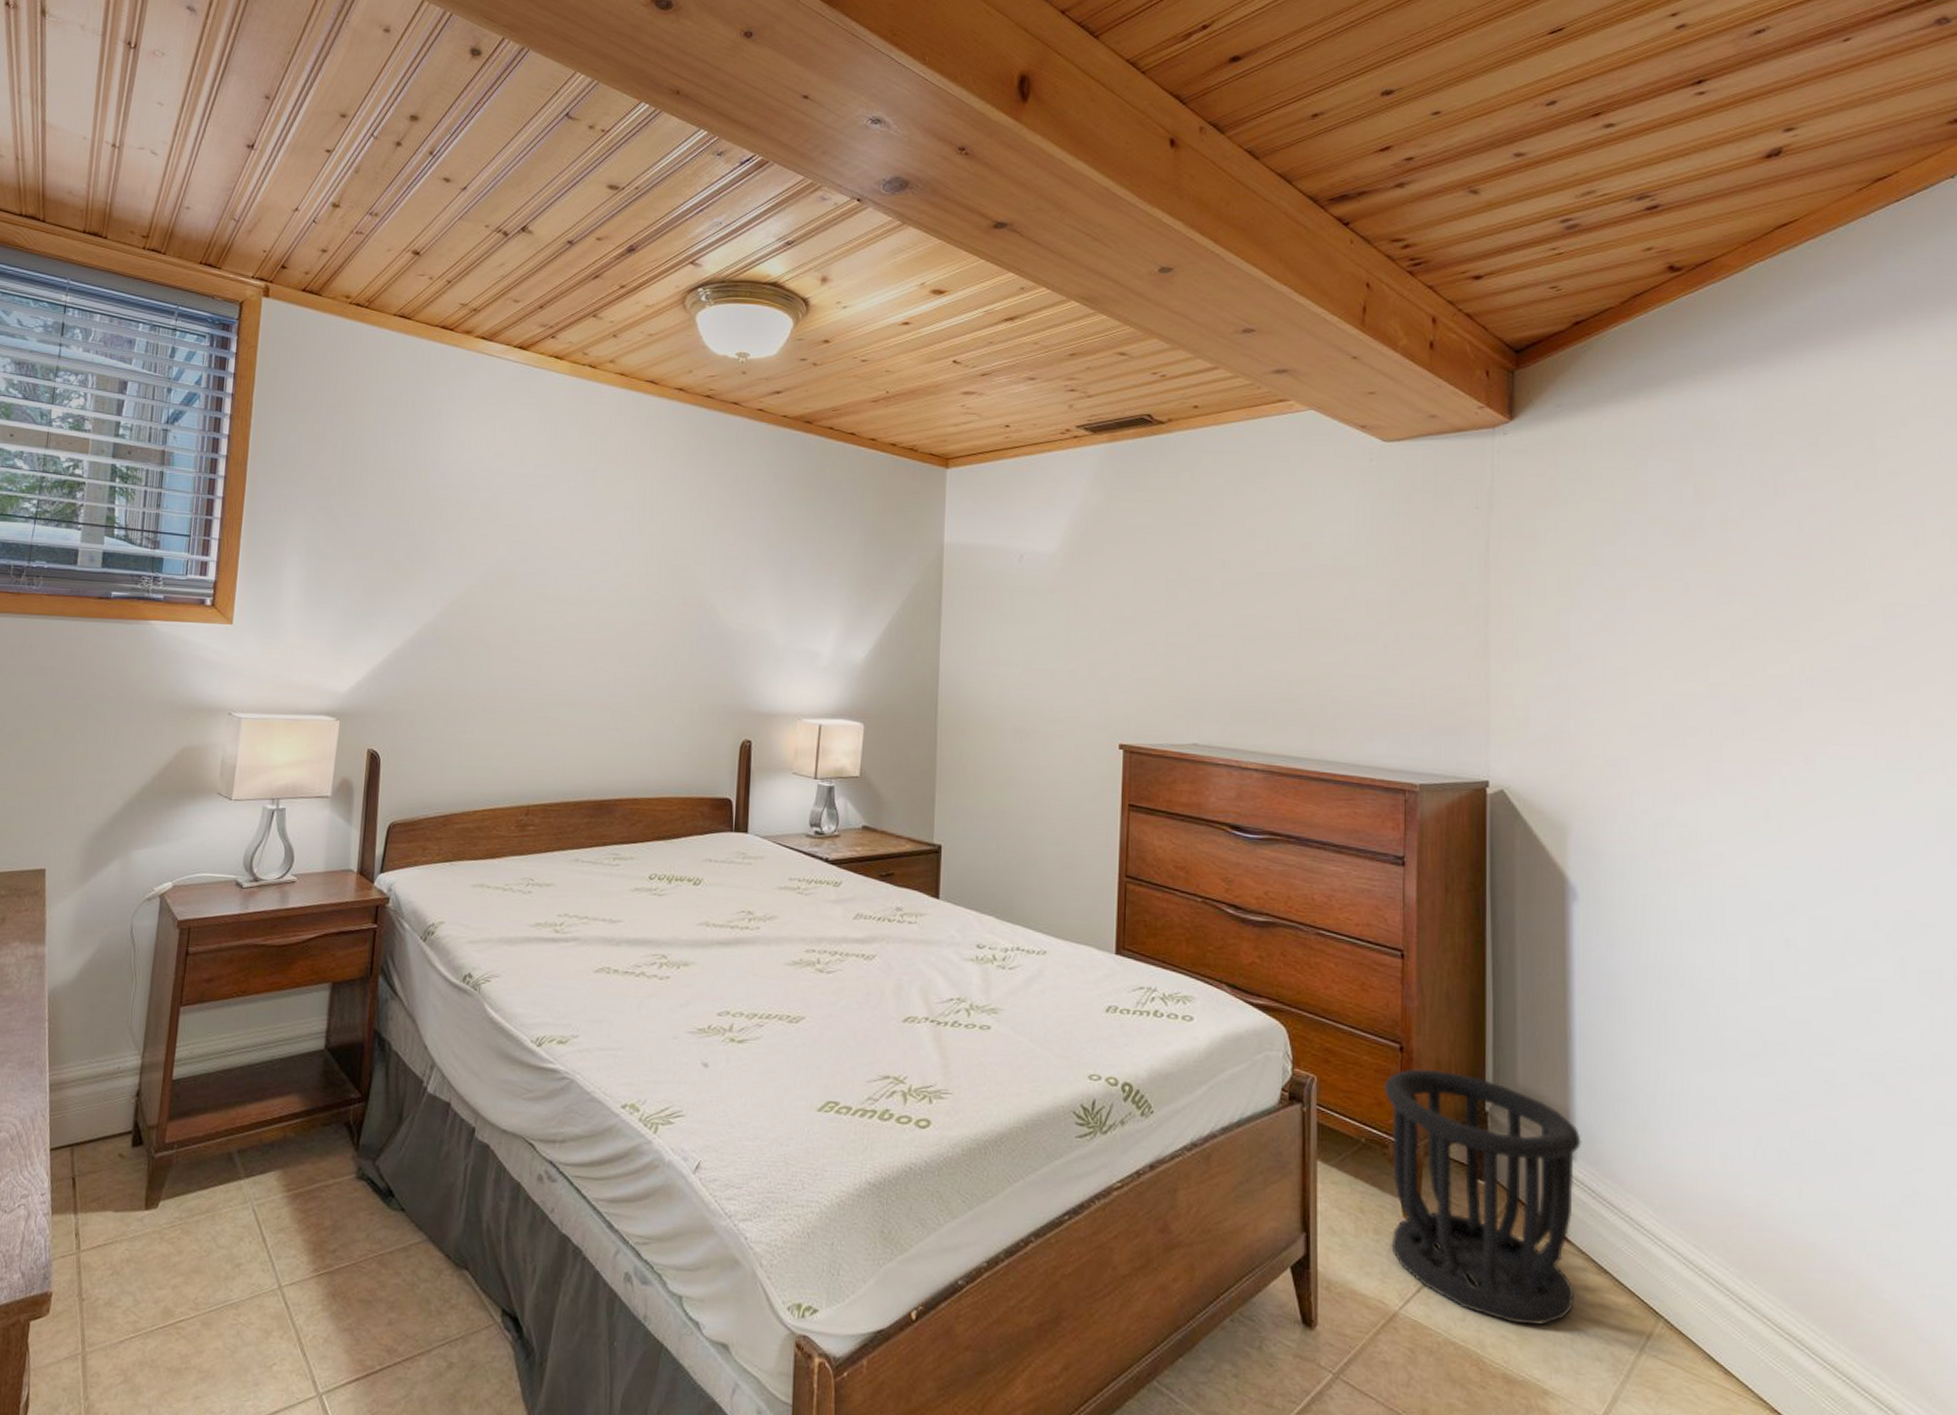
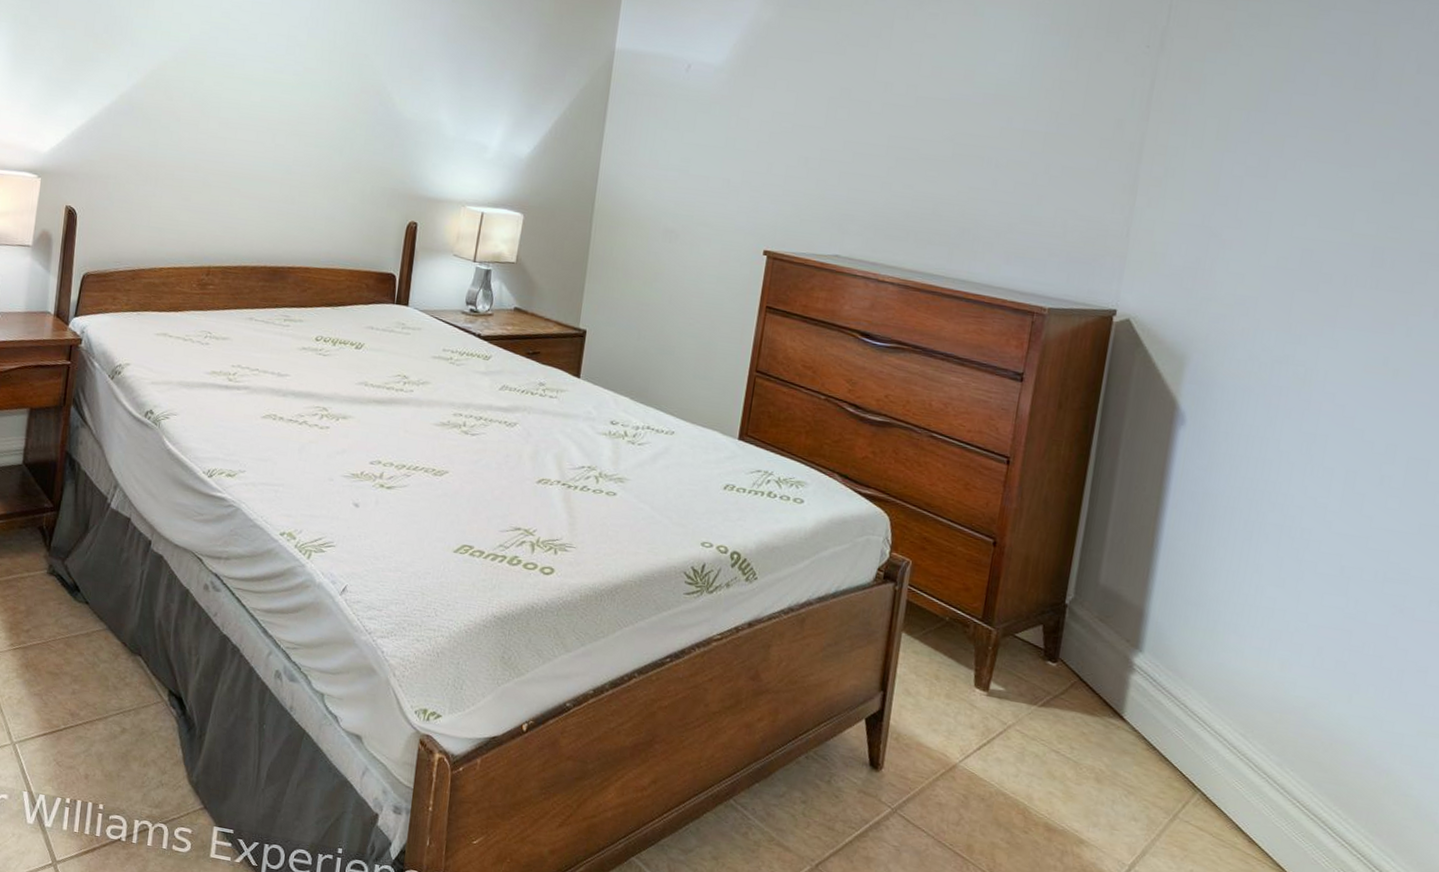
wastebasket: present [1385,1068,1582,1326] -> none [959,561,1152,787]

